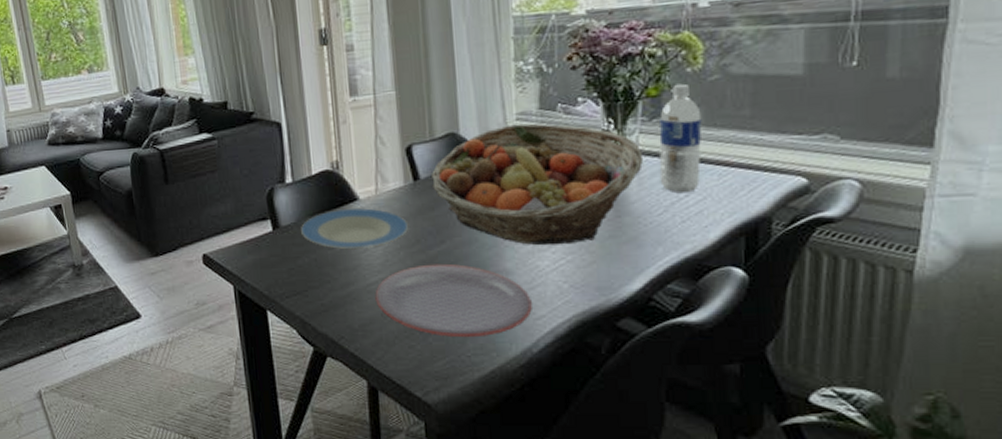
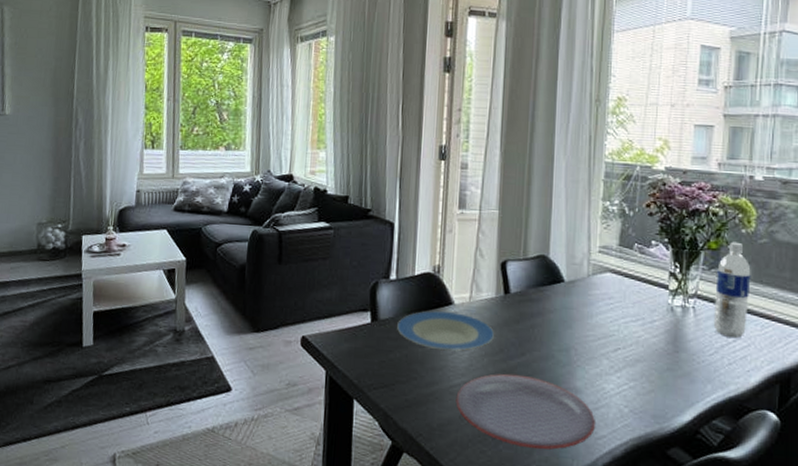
fruit basket: present [432,123,643,246] -> none [520,255,701,372]

